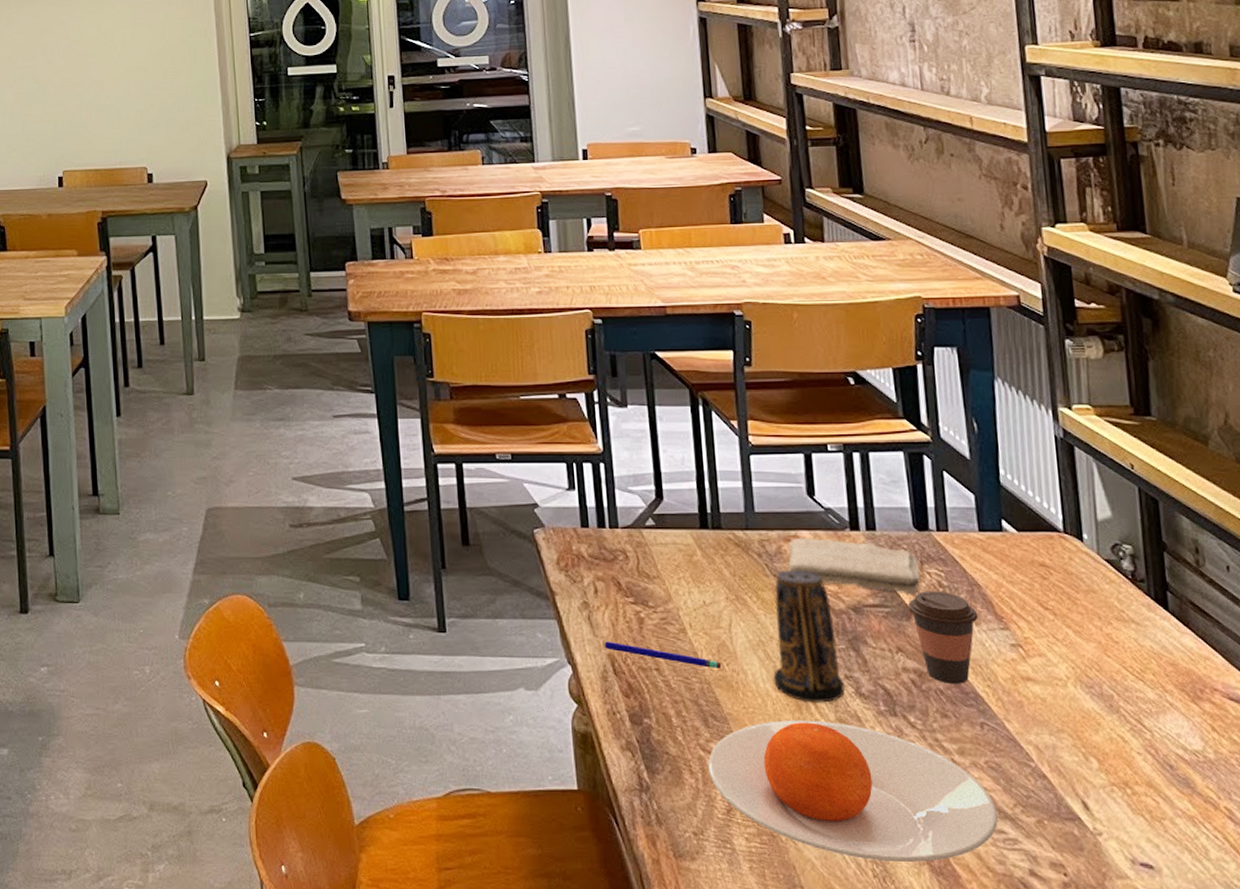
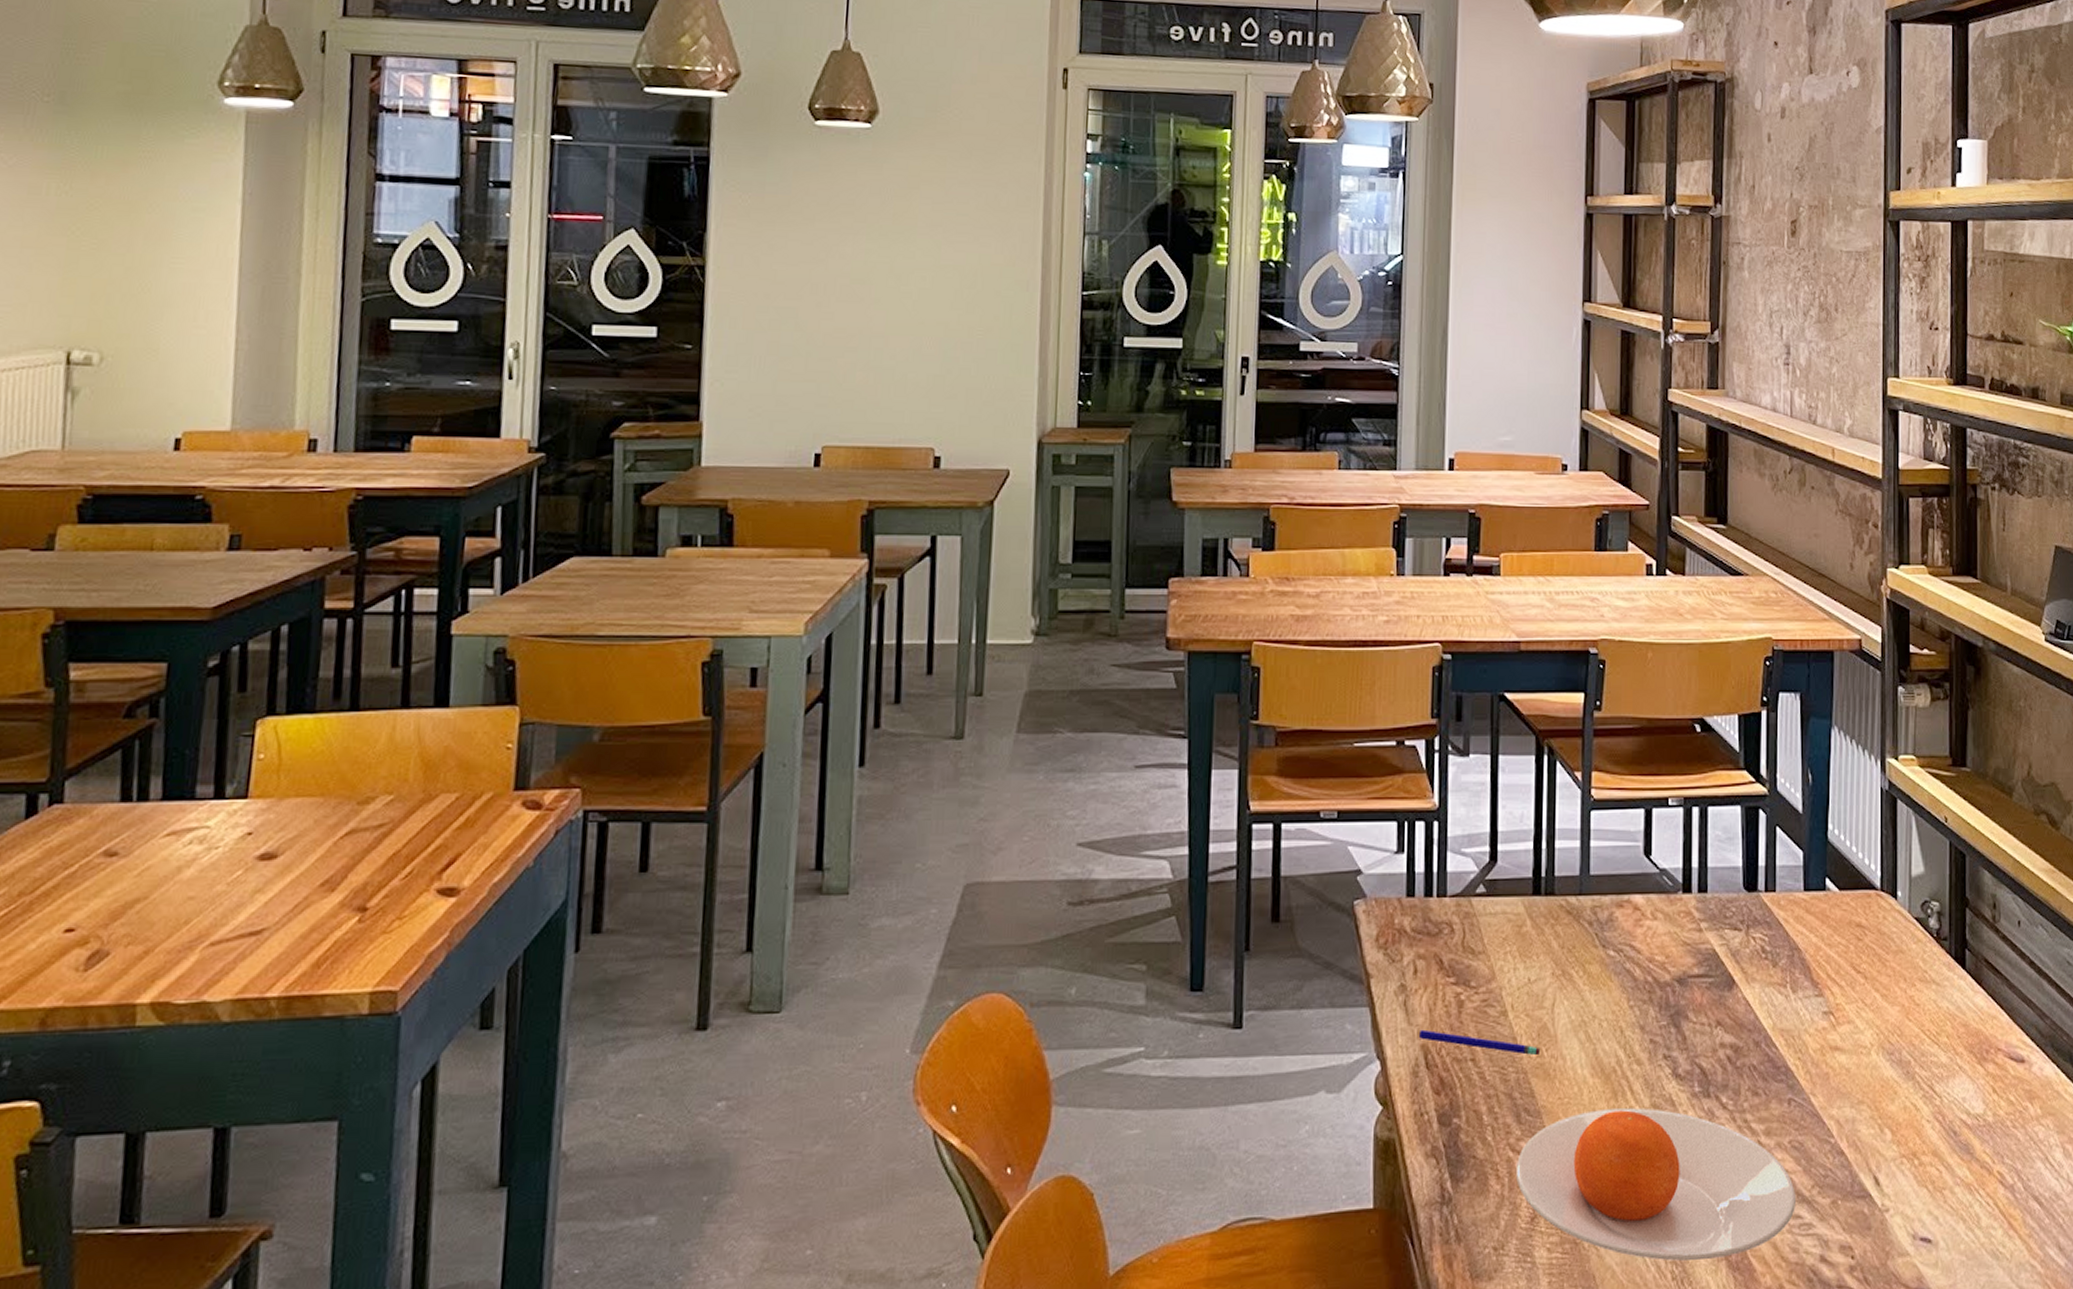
candle: present [773,570,846,703] -> none [1592,939,1663,1088]
washcloth: present [788,537,922,594] -> none [1618,901,1747,961]
coffee cup: present [907,591,978,684] -> none [1730,957,1796,1058]

